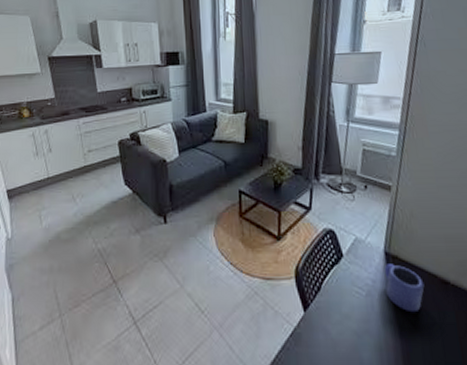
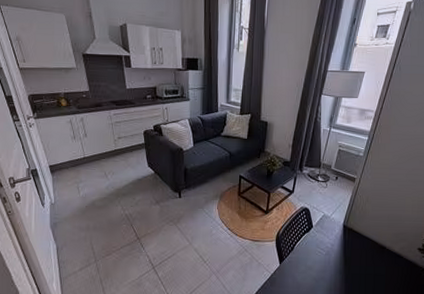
mug: present [384,264,425,313] -> none [340,234,368,267]

